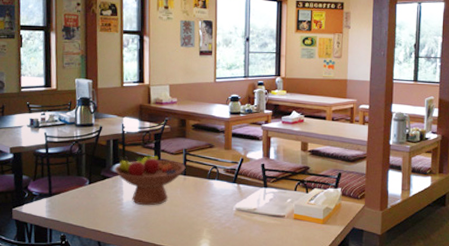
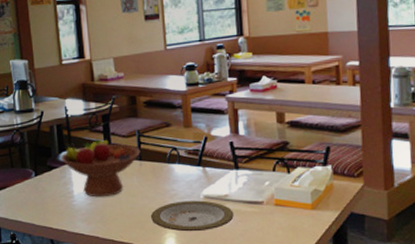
plate: none [190,212,260,239] -> present [151,200,234,232]

